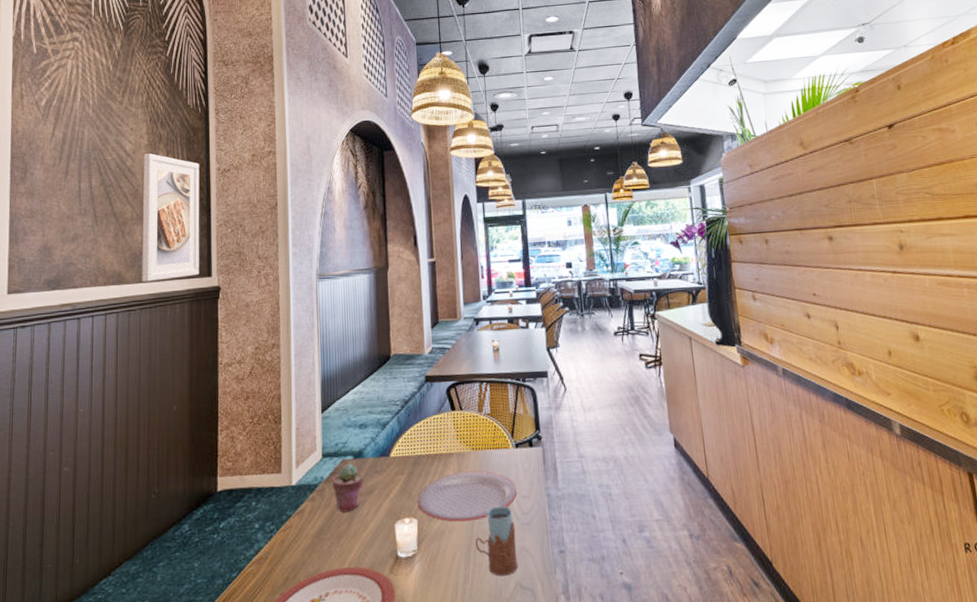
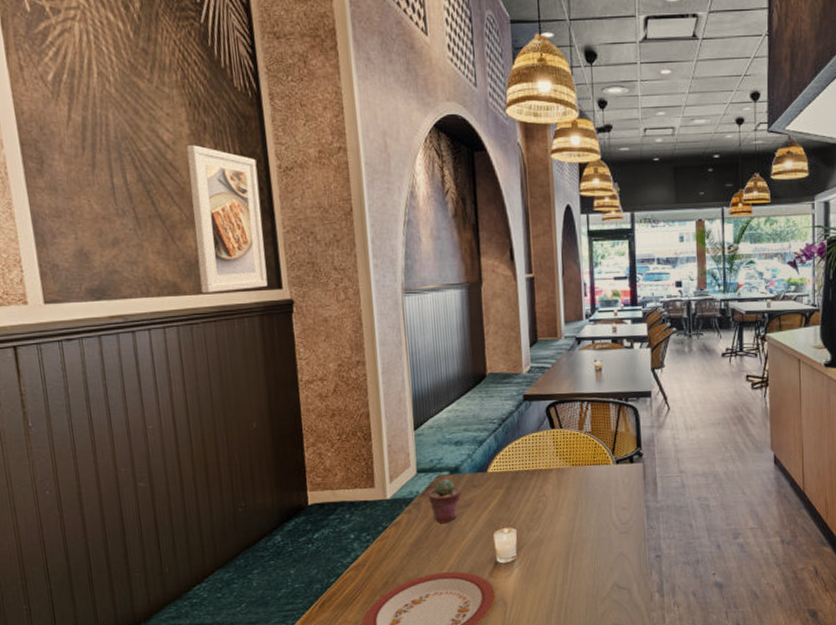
plate: present [417,470,518,522] -> none [516,484,617,532]
drinking glass: present [475,506,518,576] -> none [573,516,615,578]

